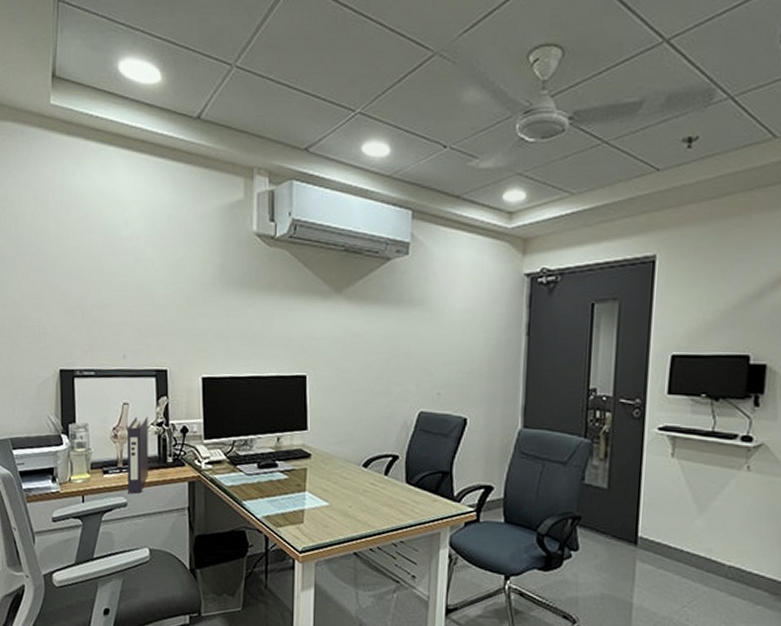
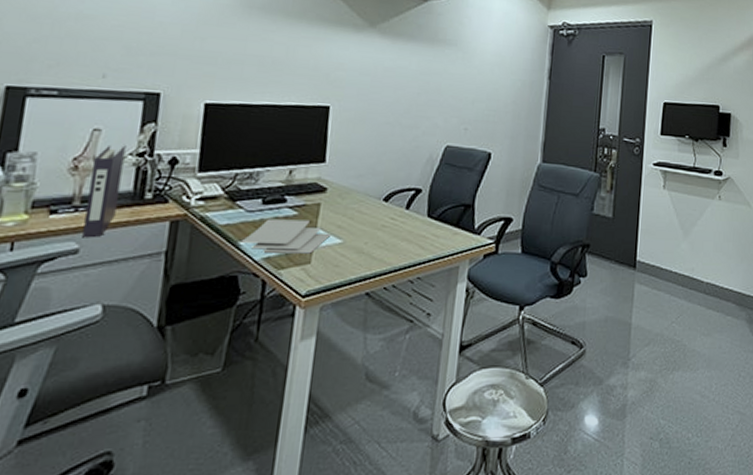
papers: none [243,481,318,514] -> present [239,219,330,254]

